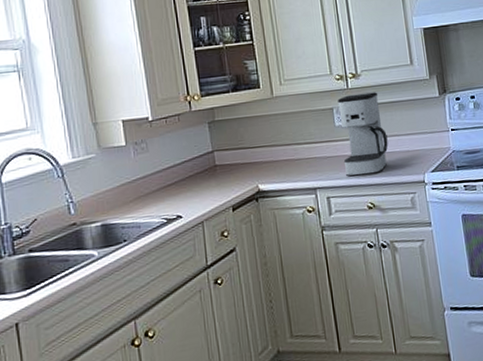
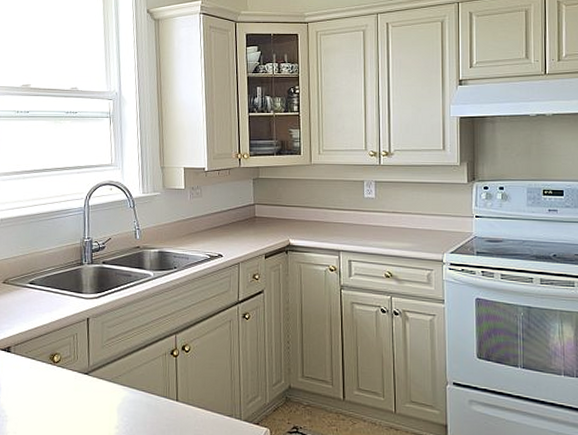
coffee maker: present [338,92,388,177] -> none [368,171,412,246]

